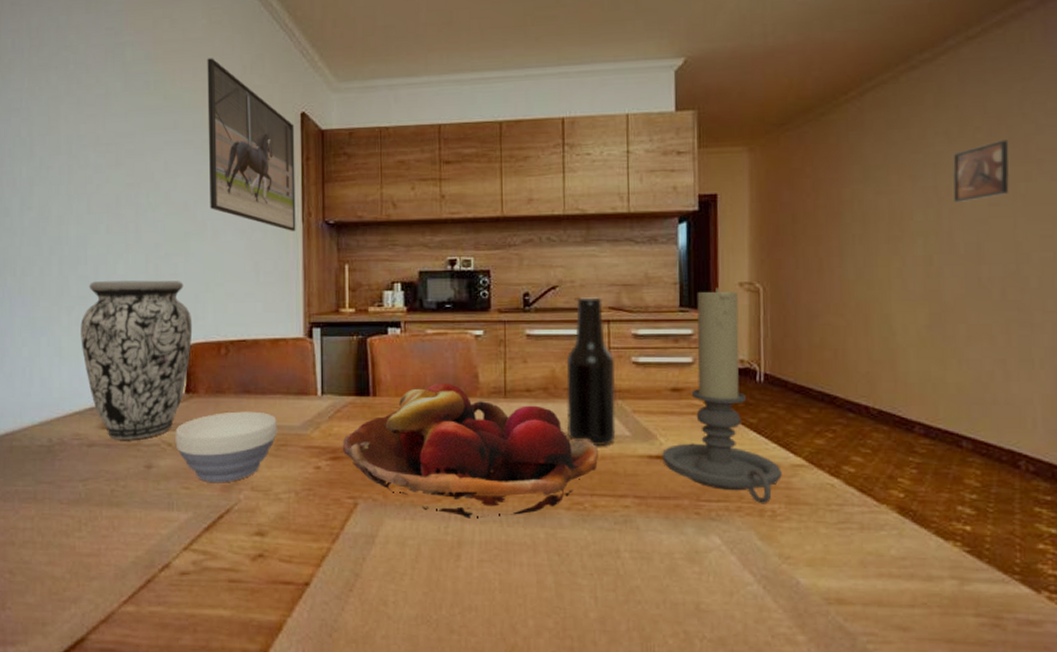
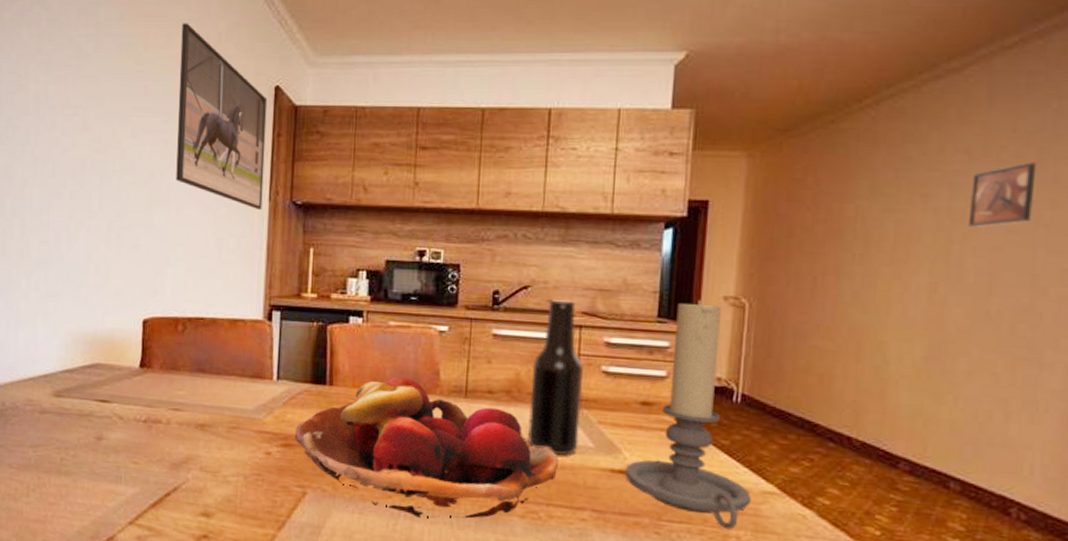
vase: present [81,280,193,441] -> none [38,247,151,411]
bowl: present [175,411,277,483] -> none [127,390,230,461]

